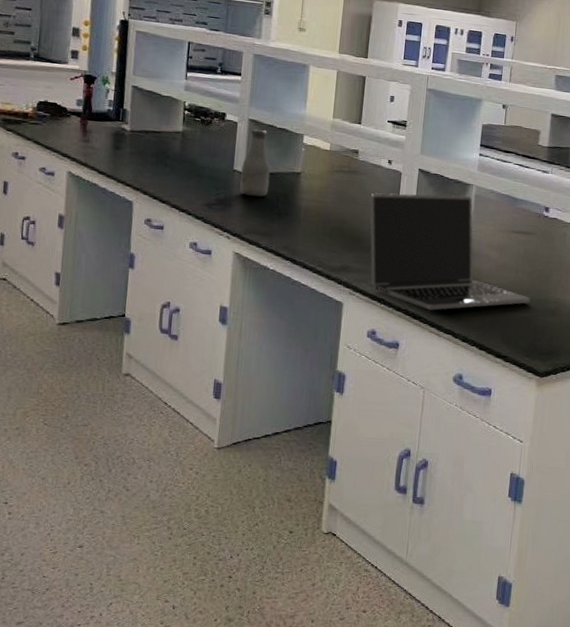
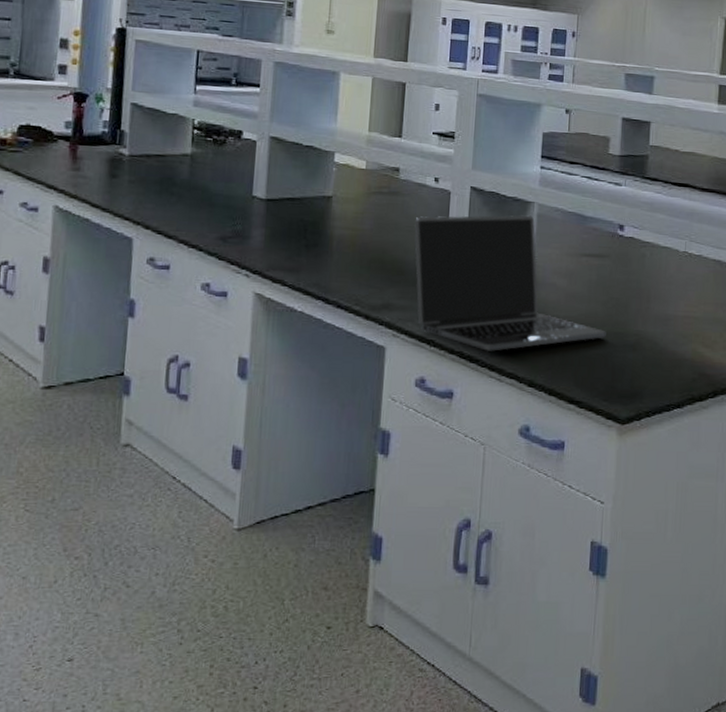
bottle: present [240,129,271,197] -> none [260,148,296,226]

